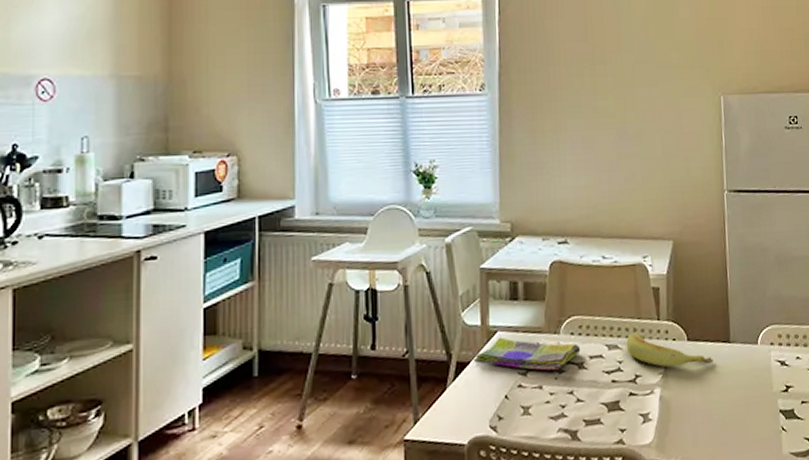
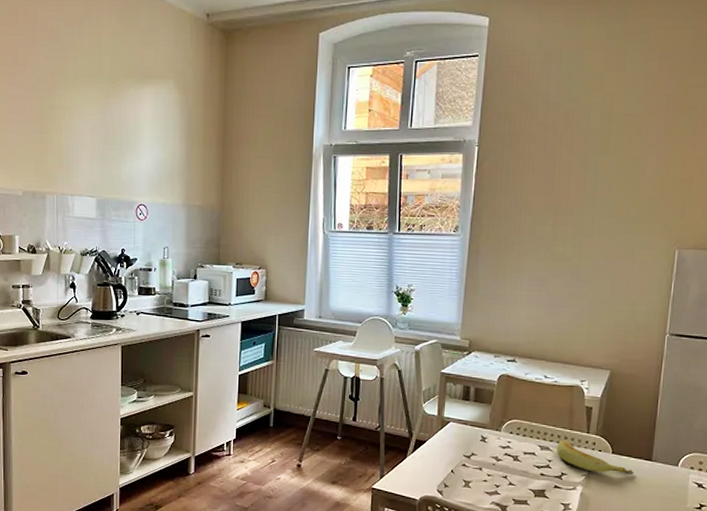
dish towel: present [474,337,581,371] -> none [429,426,517,459]

